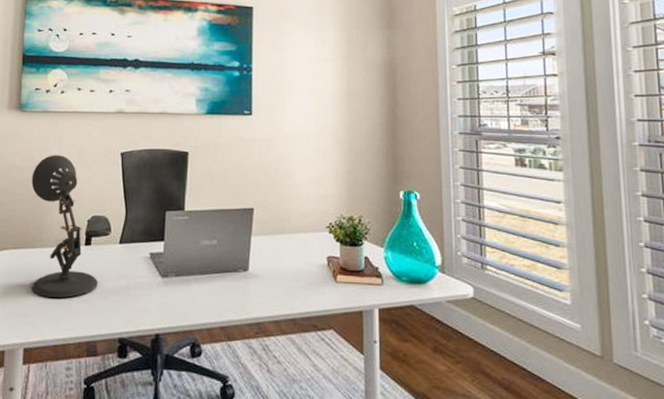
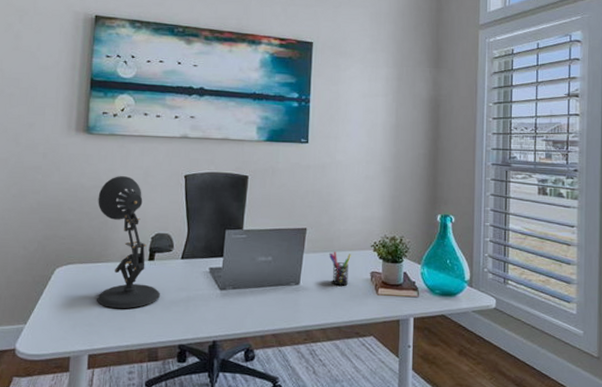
pen holder: none [280,234,304,272] -> present [329,252,351,286]

